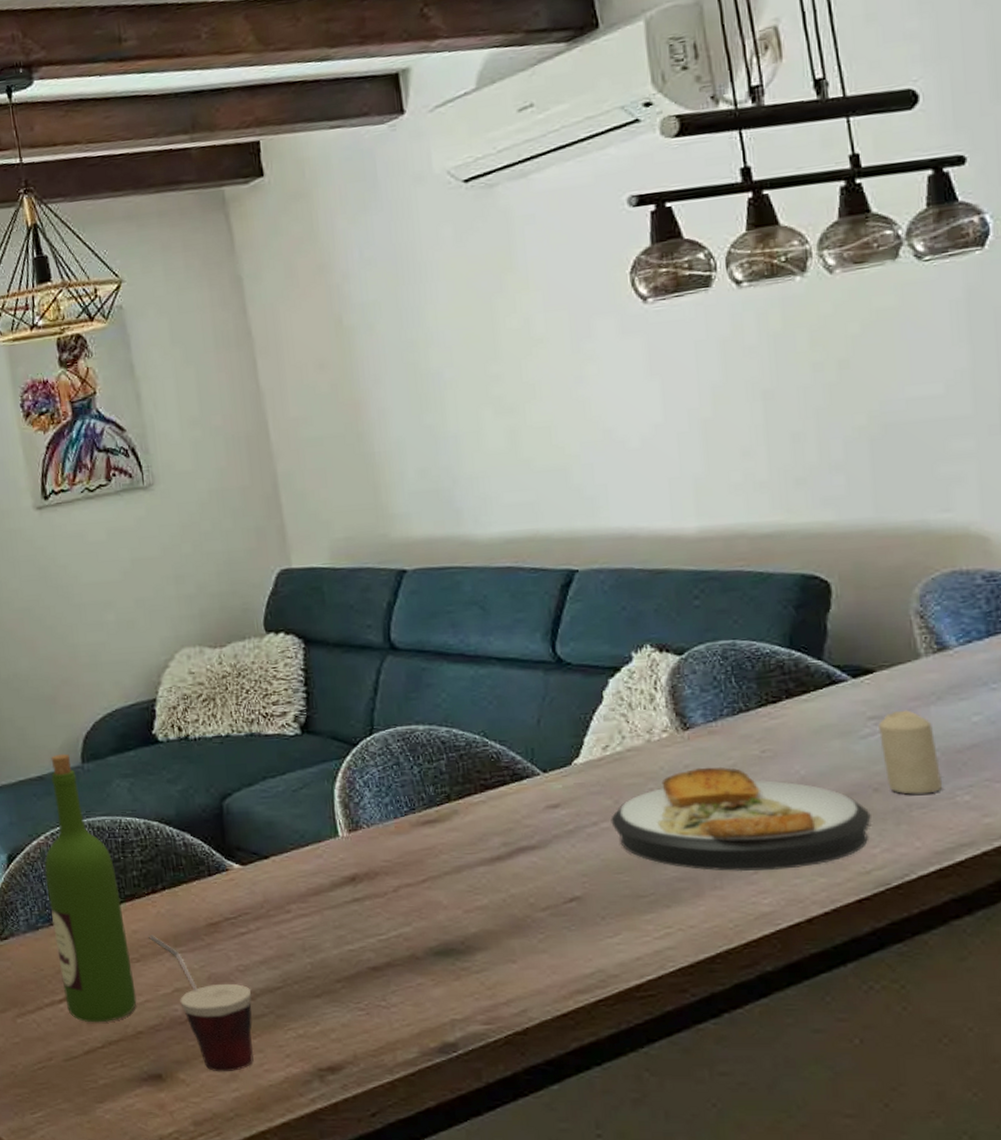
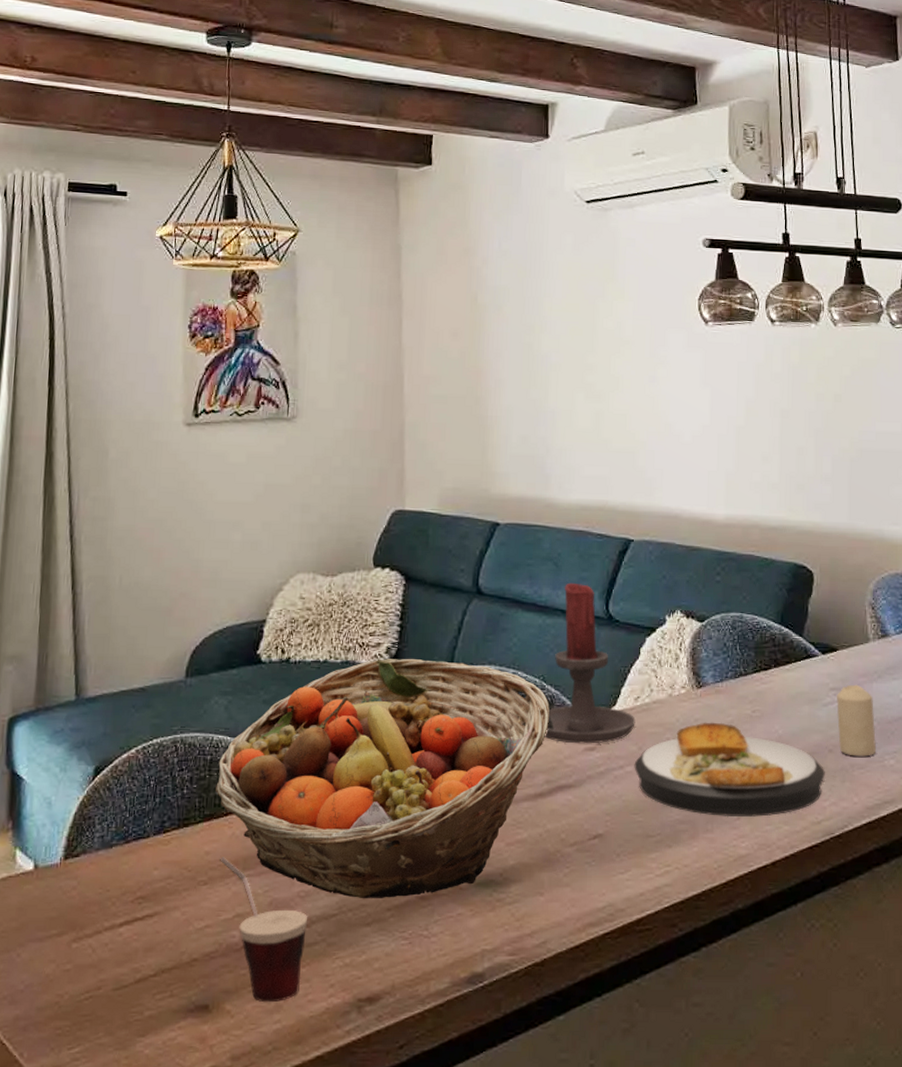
wine bottle: present [44,753,137,1023] -> none [126,666,199,949]
fruit basket: none [131,724,498,972] -> present [214,658,550,899]
candle holder: none [493,626,607,802] -> present [544,582,636,744]

